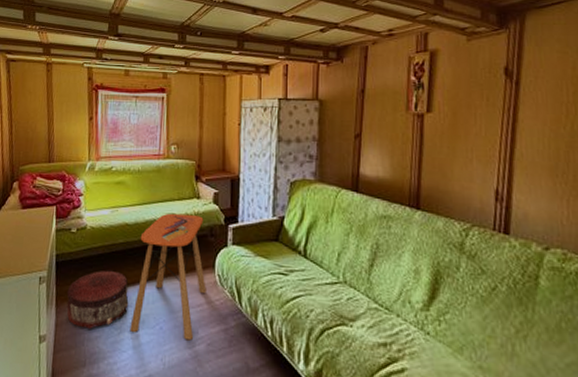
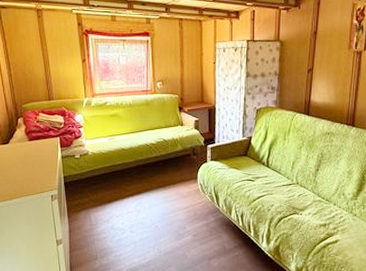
pouf: present [66,270,129,329] -> none [76,186,129,232]
side table: present [130,213,206,341] -> none [131,138,191,234]

